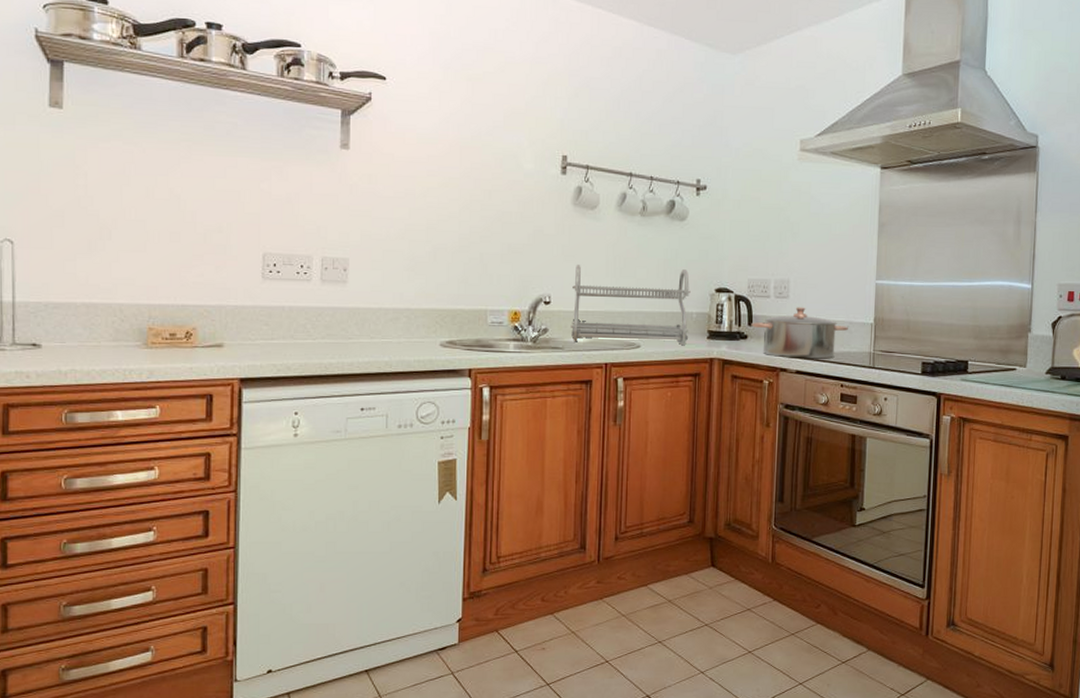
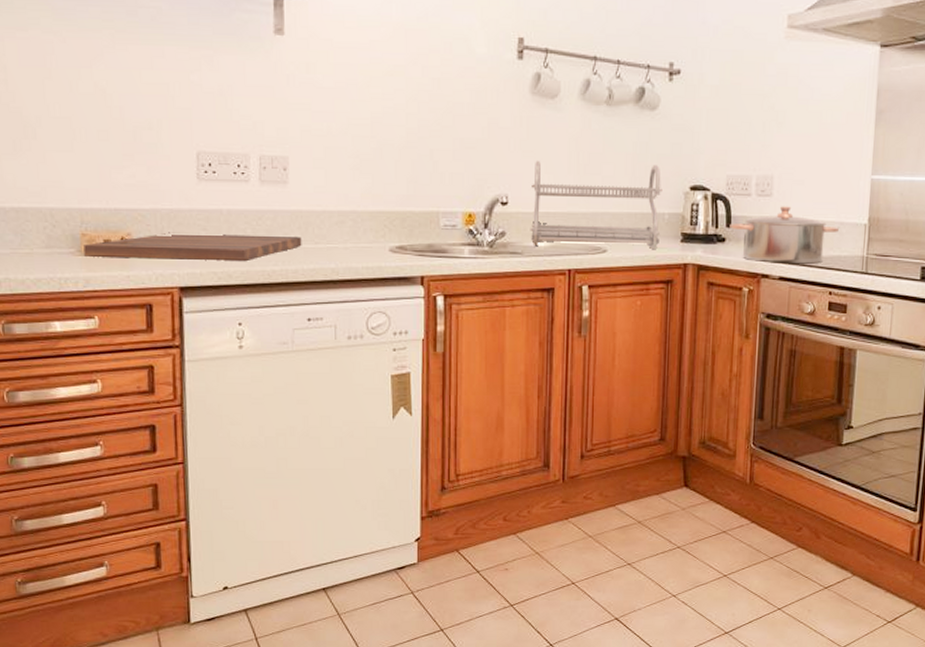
cutting board: none [150,328,358,354] -> present [83,233,302,260]

